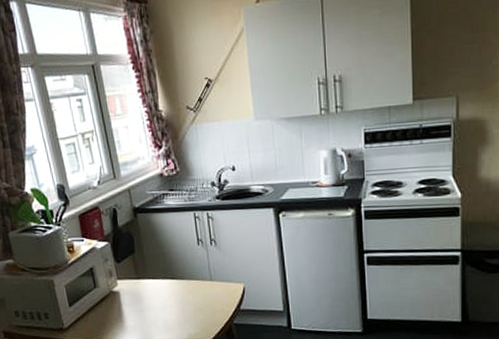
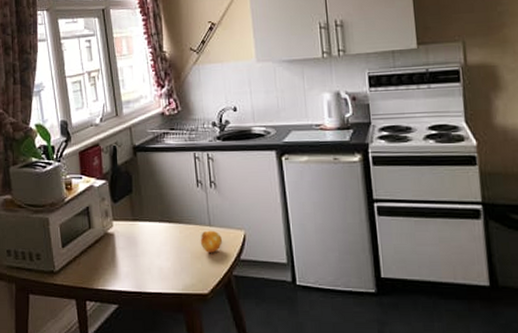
fruit: none [202,284,223,305] -> present [200,230,222,253]

